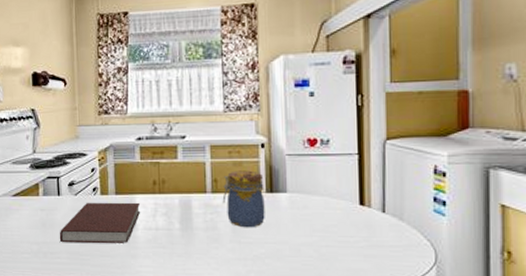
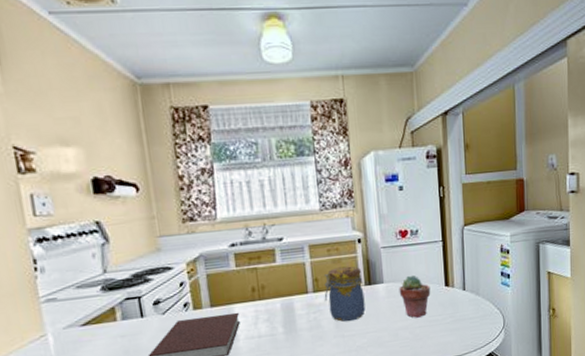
potted succulent: none [304,189,342,236] -> present [399,276,431,318]

